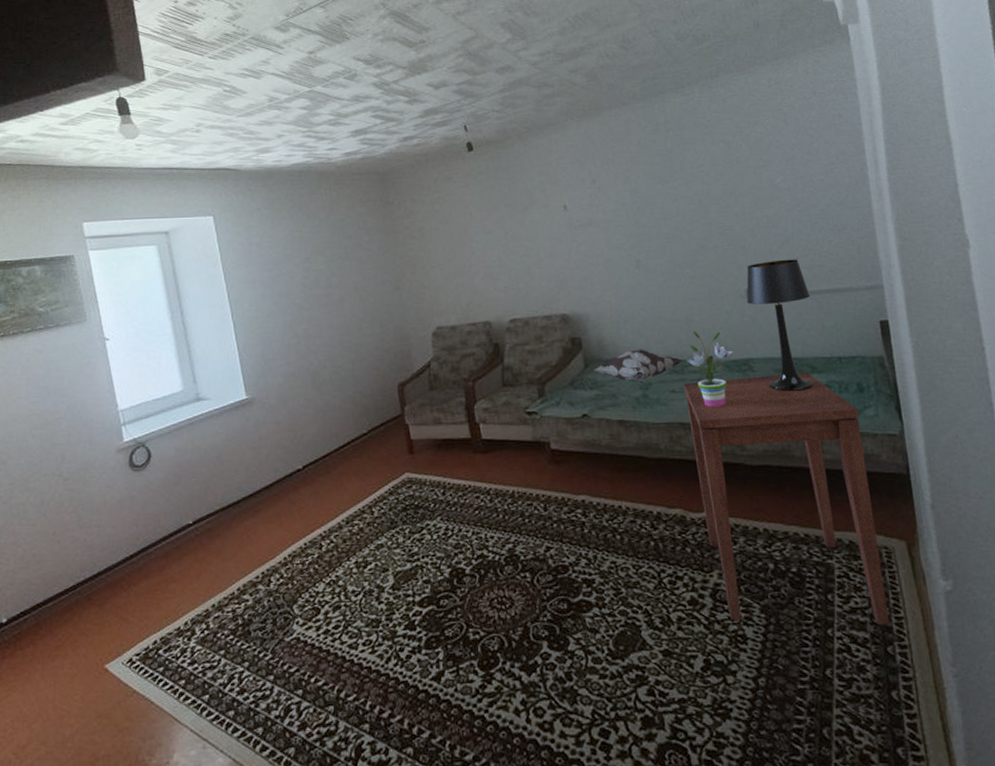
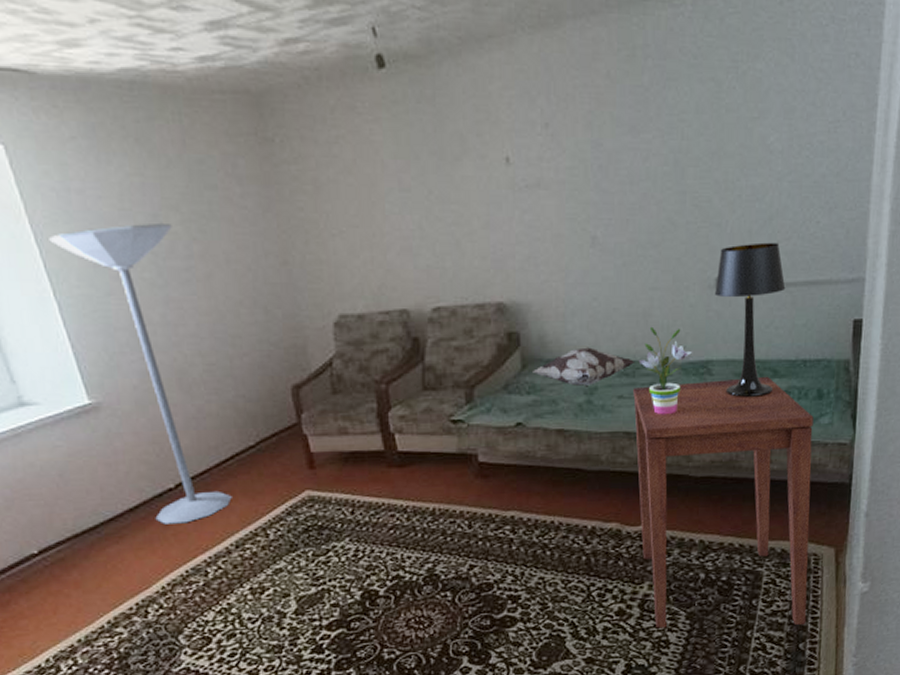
floor lamp: none [234,263,346,501] -> present [49,222,232,524]

